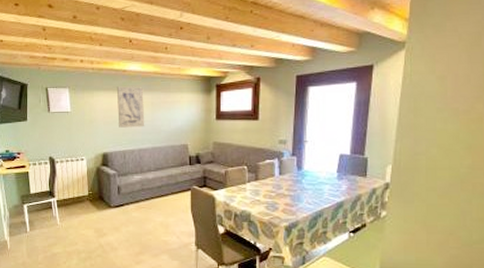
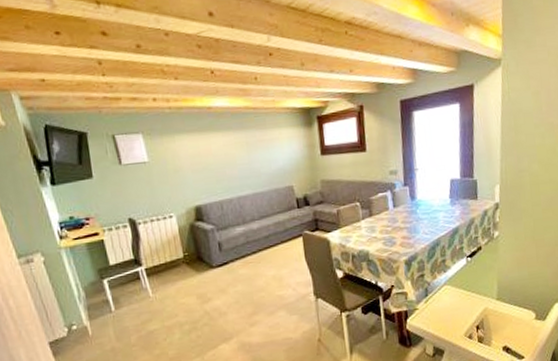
wall art: present [116,86,145,128] -> none [202,125,242,175]

